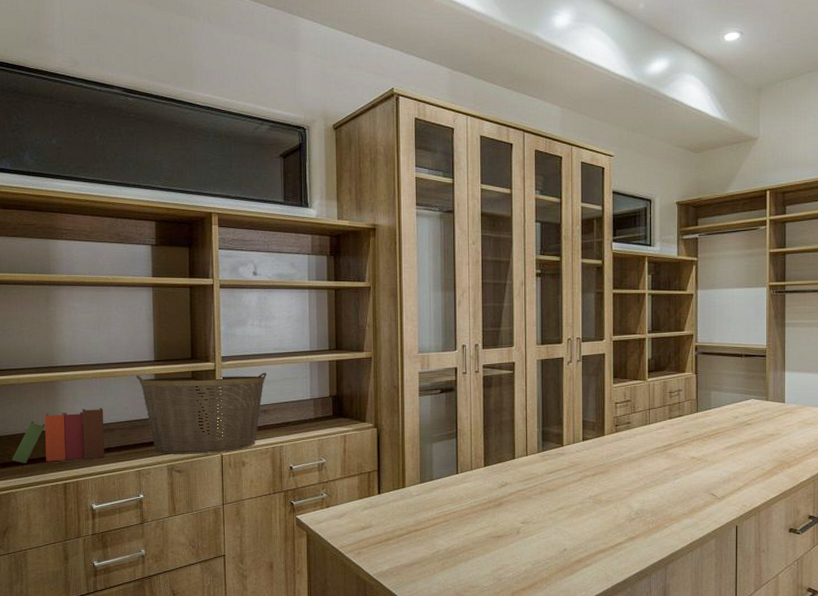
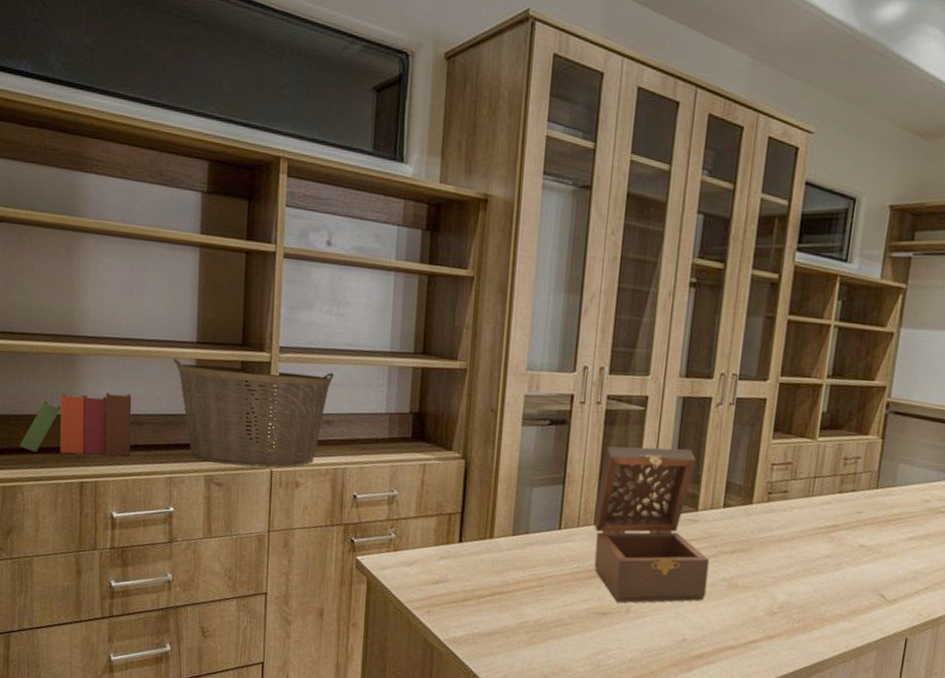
jewelry box: none [482,399,578,527] -> present [592,446,710,603]

